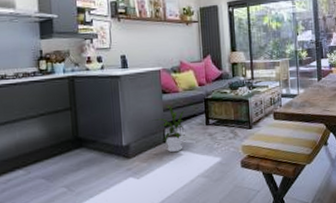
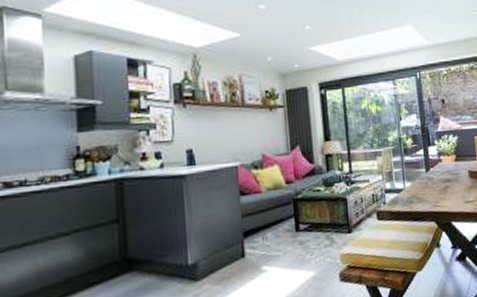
house plant: present [152,105,186,153] -> none [227,209,271,270]

